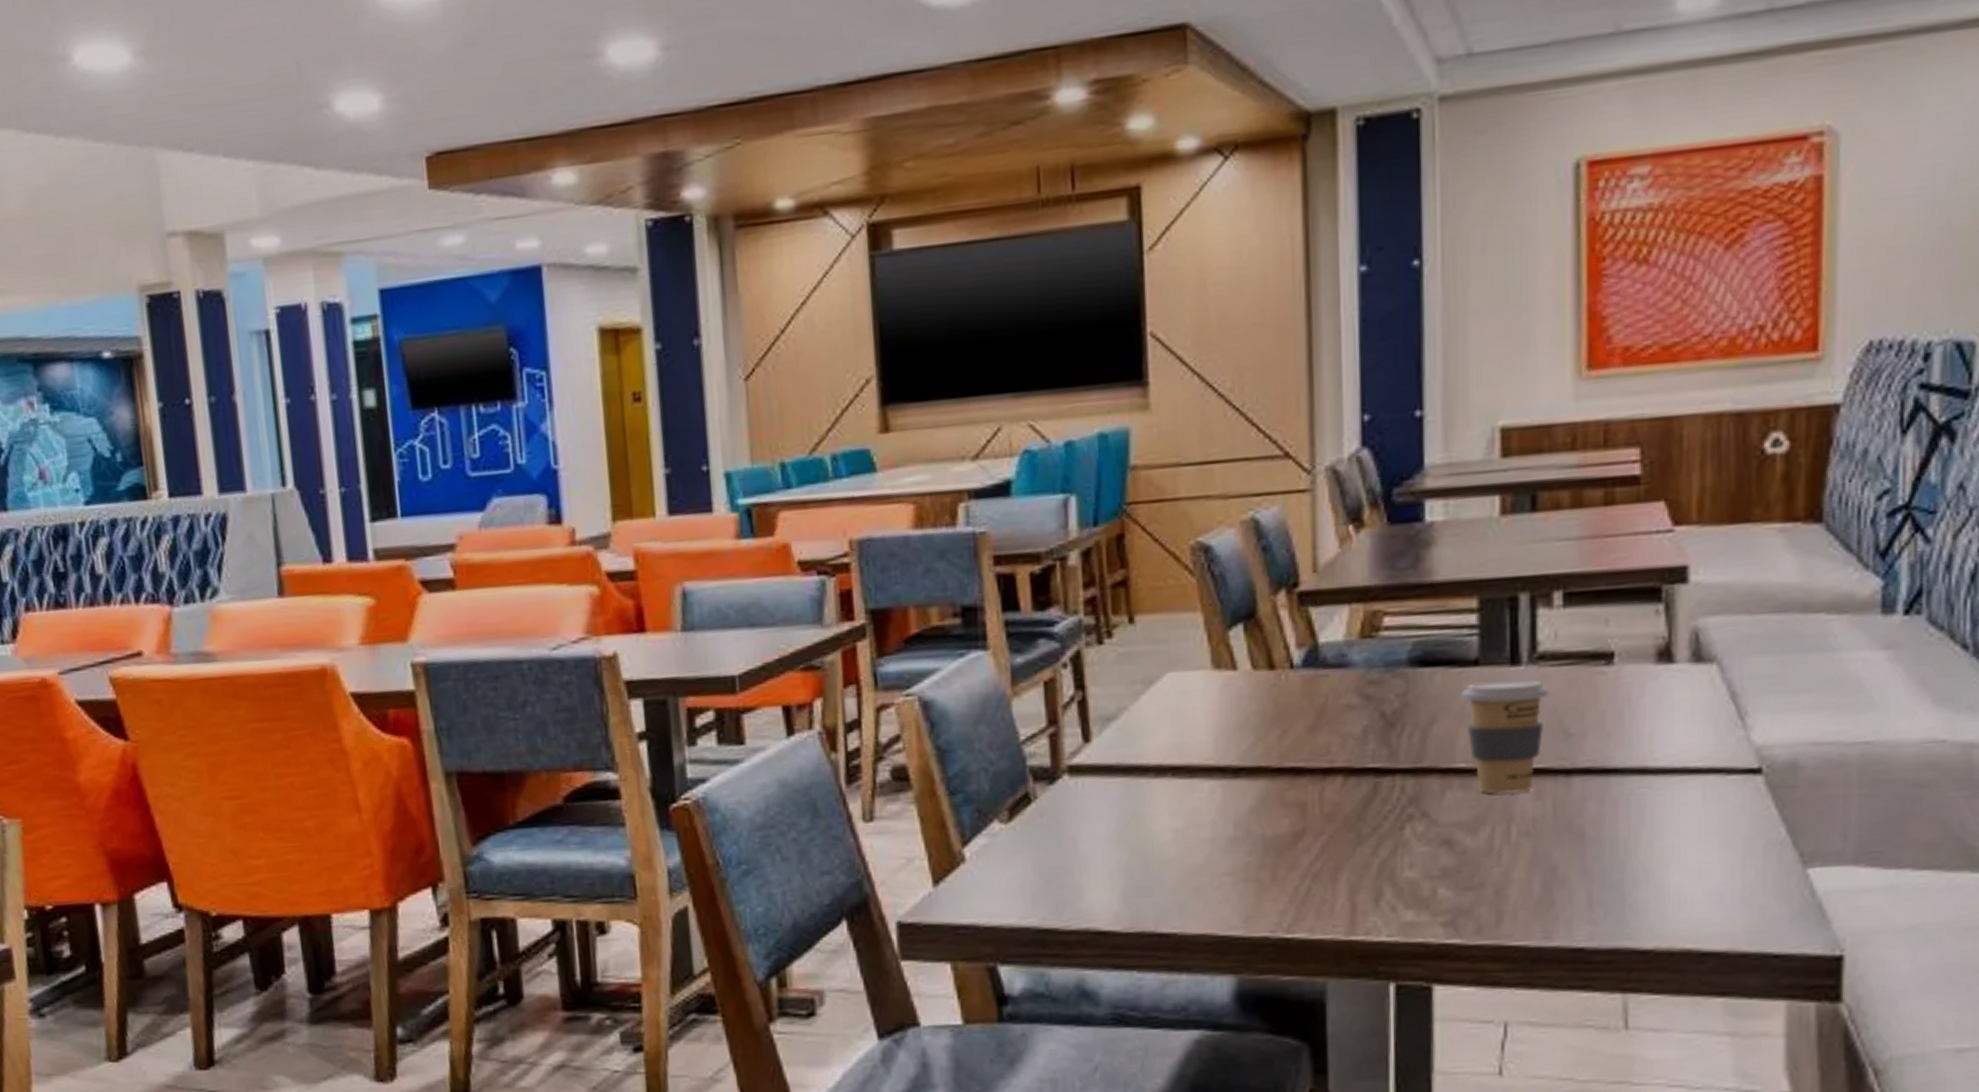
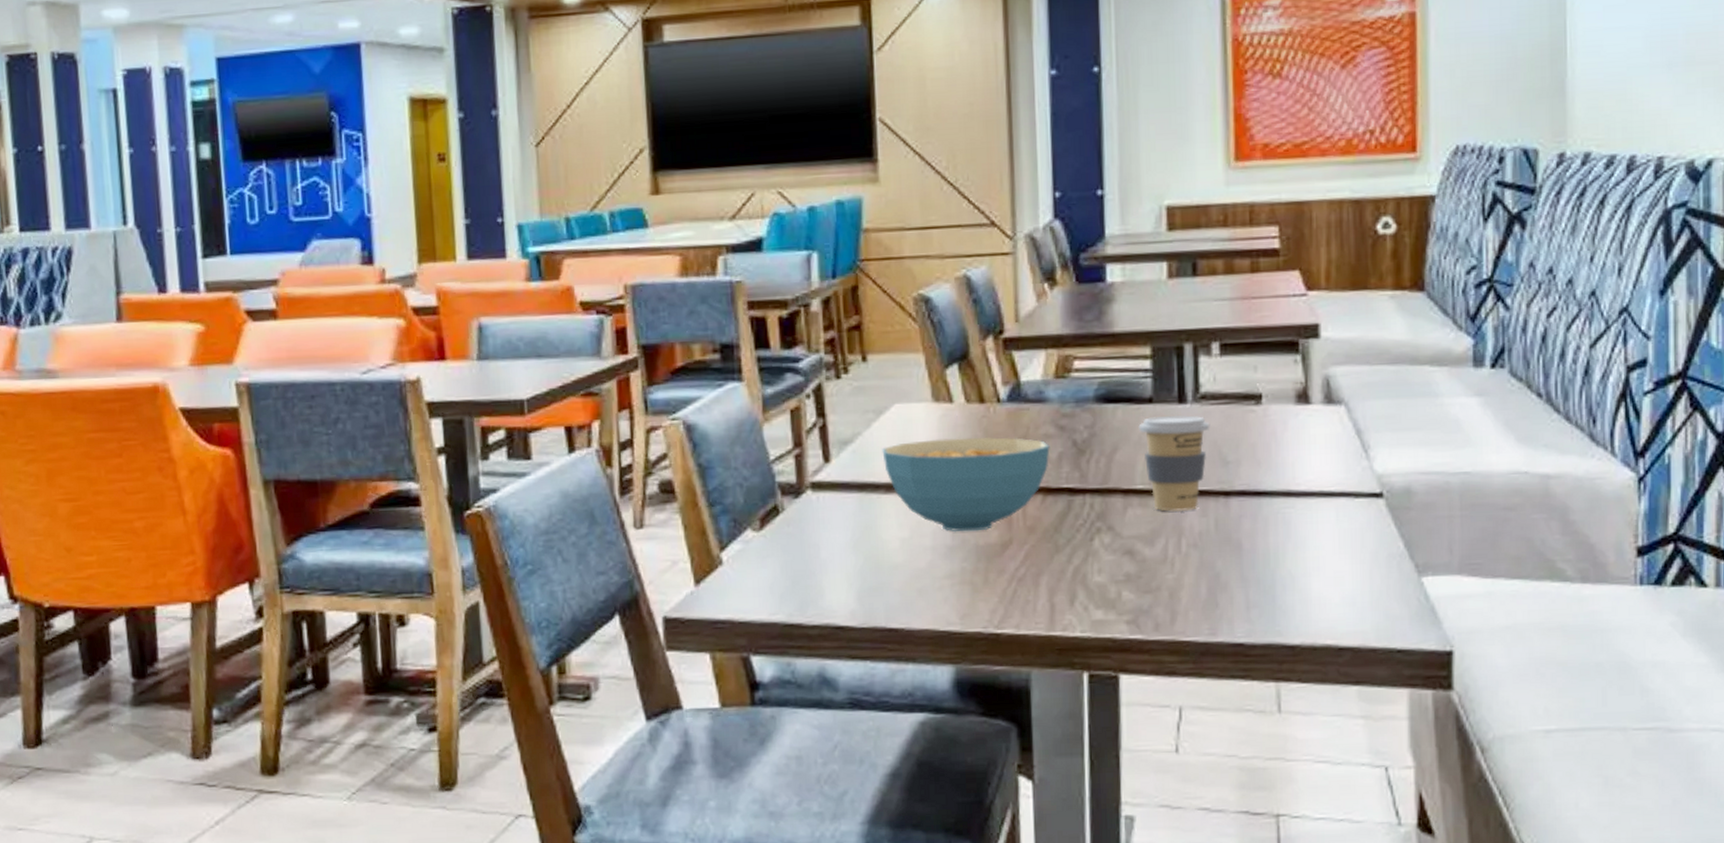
cereal bowl: none [1152,709,1353,822] -> present [882,436,1050,532]

